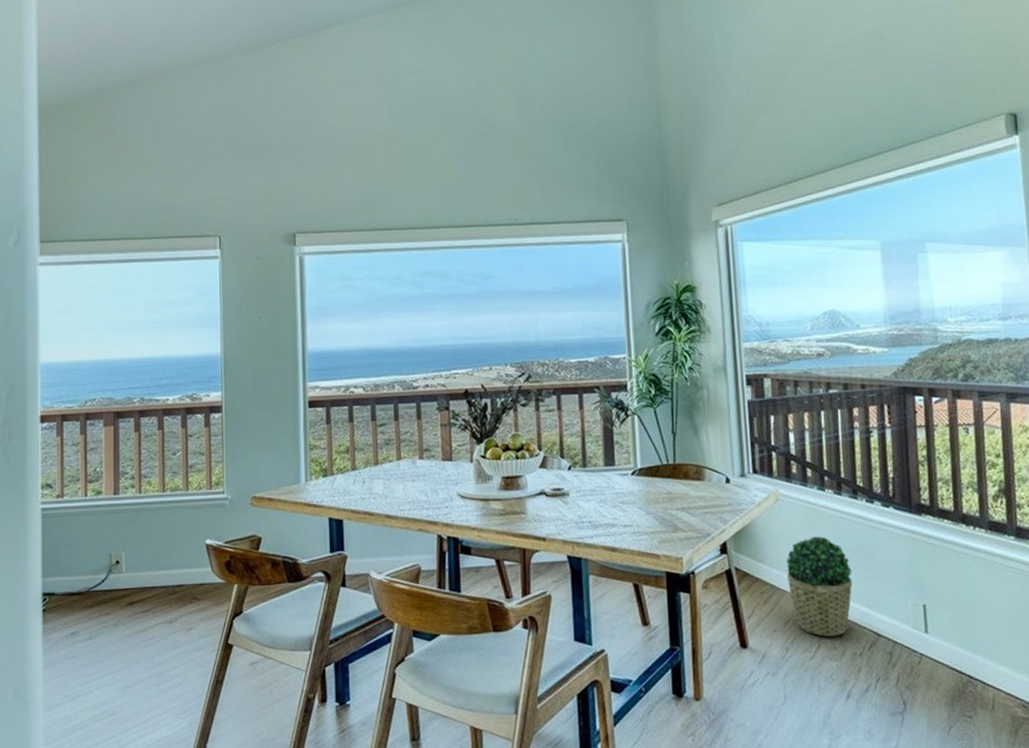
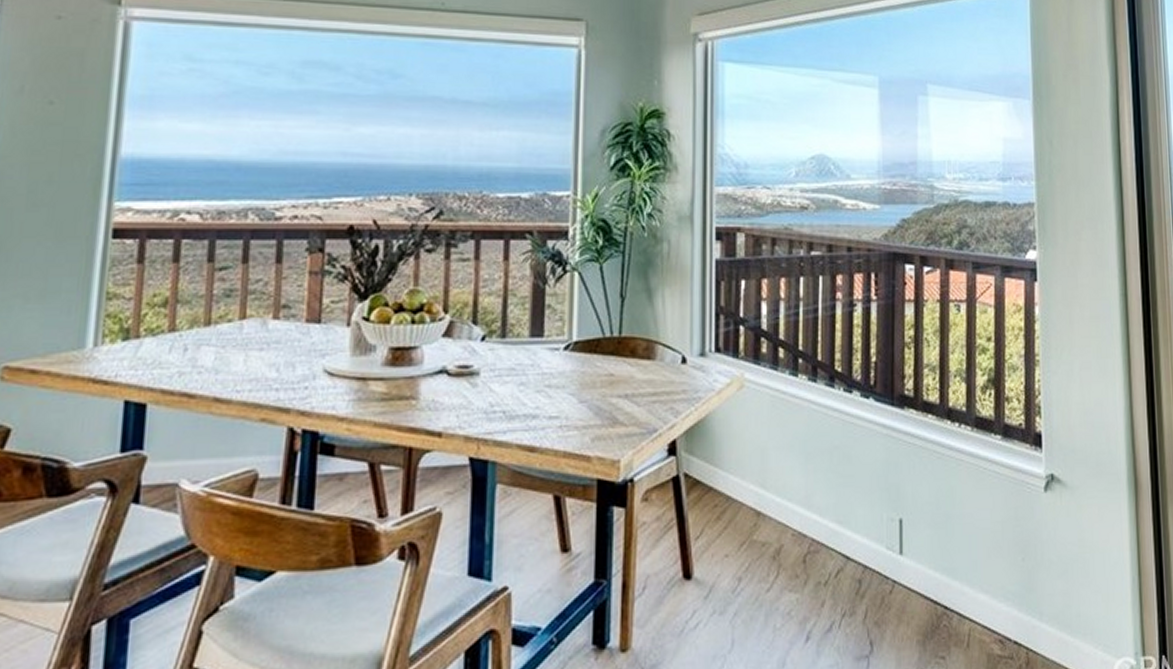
potted plant: present [786,536,853,637] -> none [747,434,822,562]

